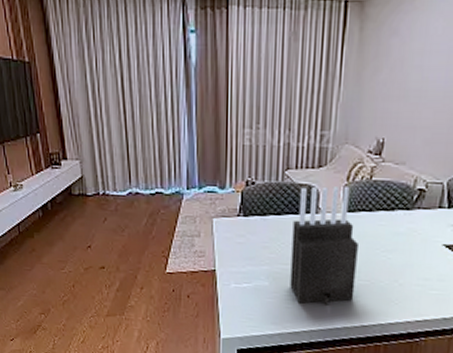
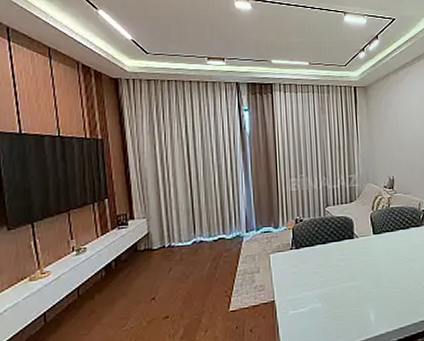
knife block: present [290,185,358,305] -> none [336,214,391,318]

